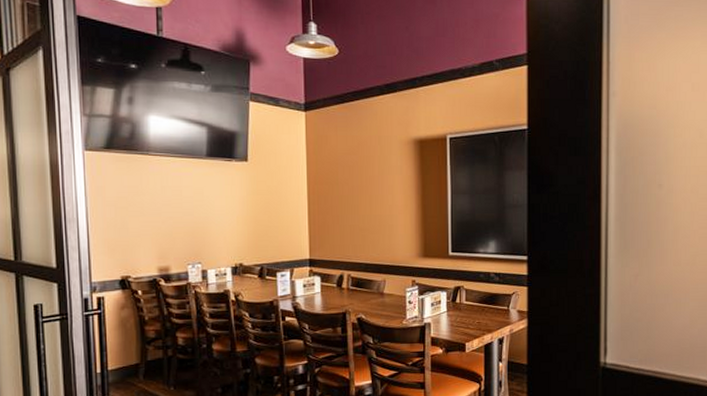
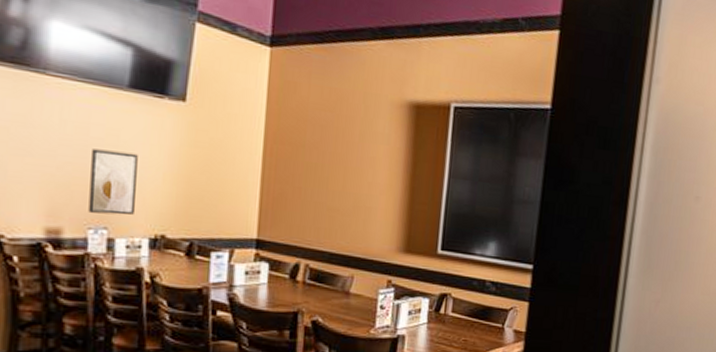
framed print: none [185,205,219,252] -> present [88,149,138,215]

